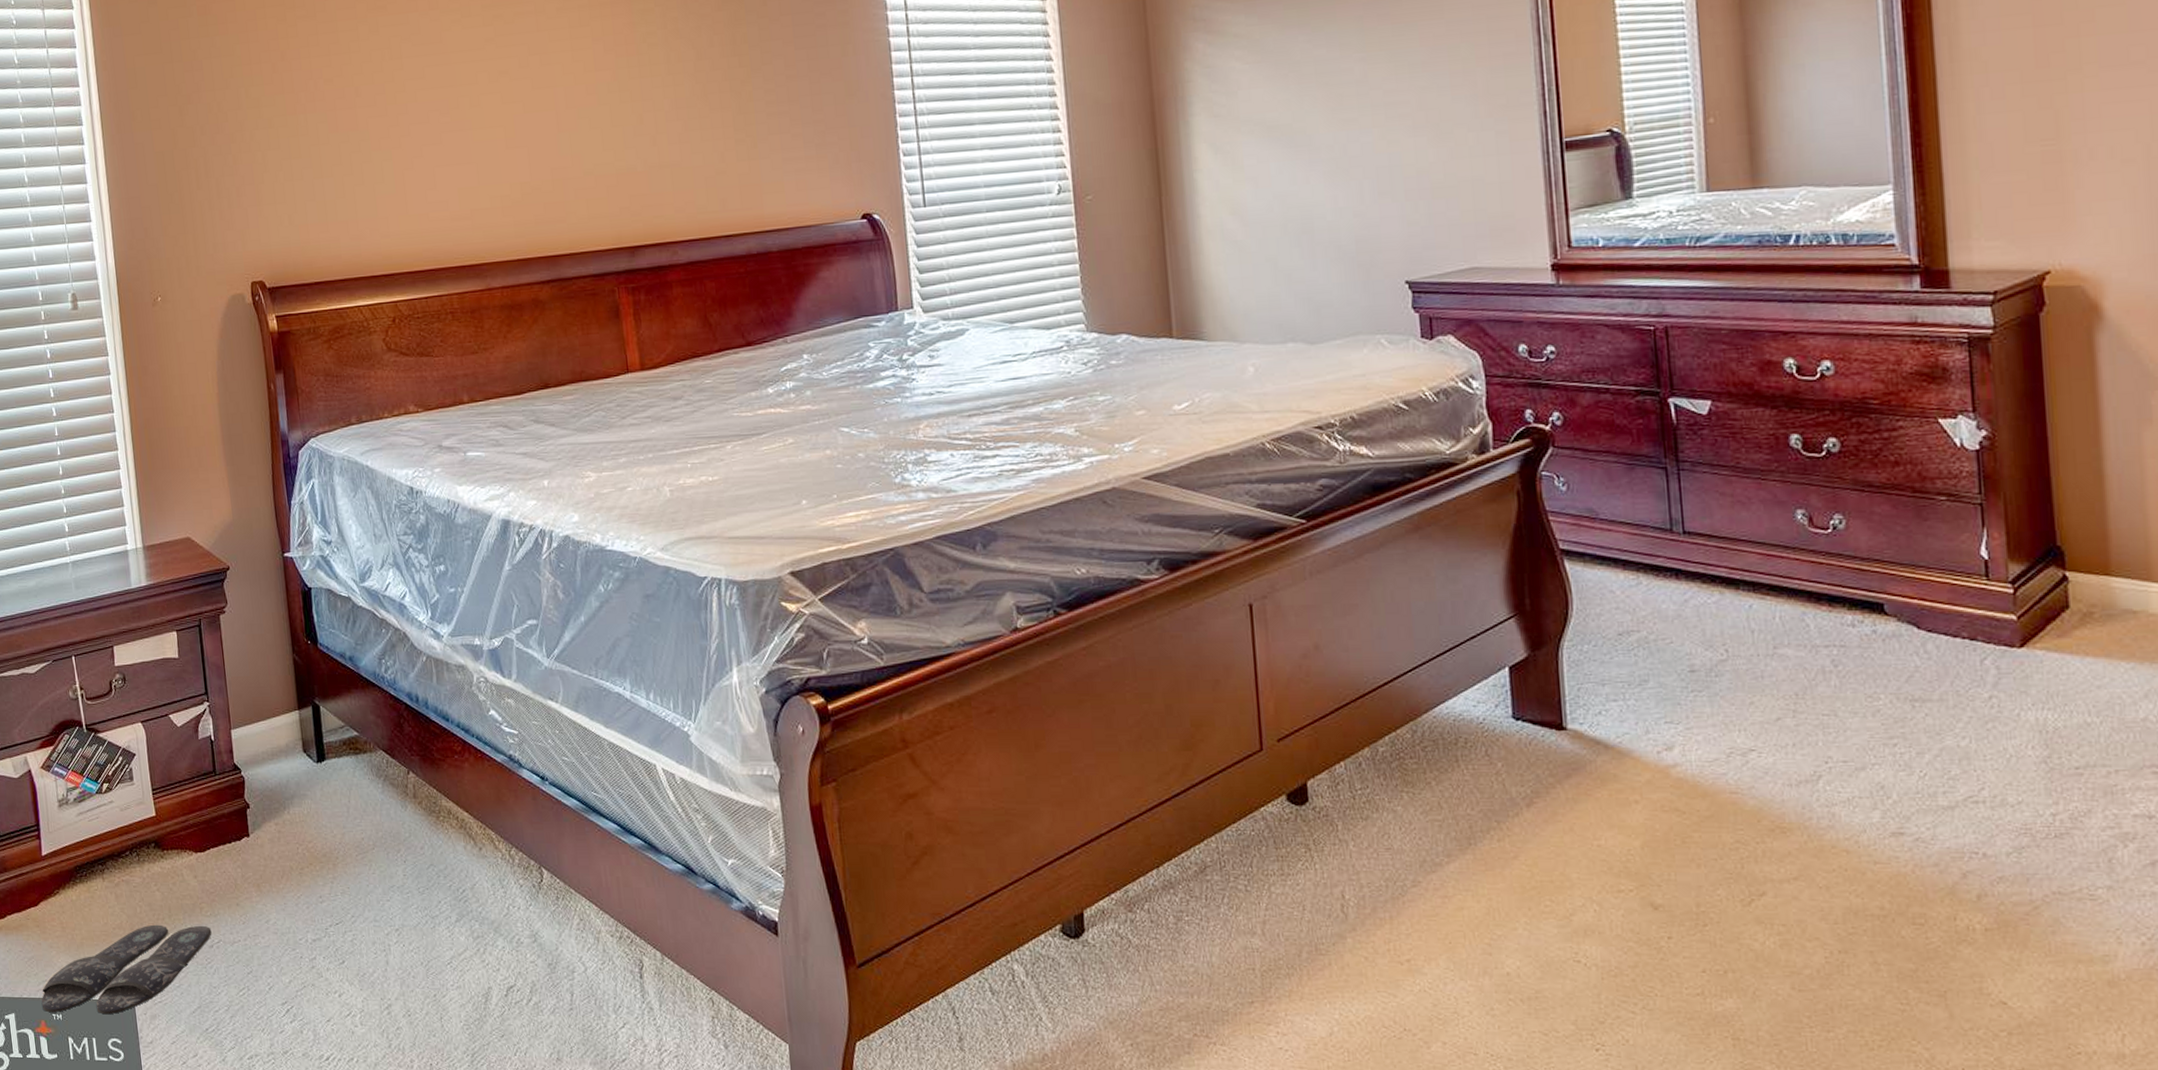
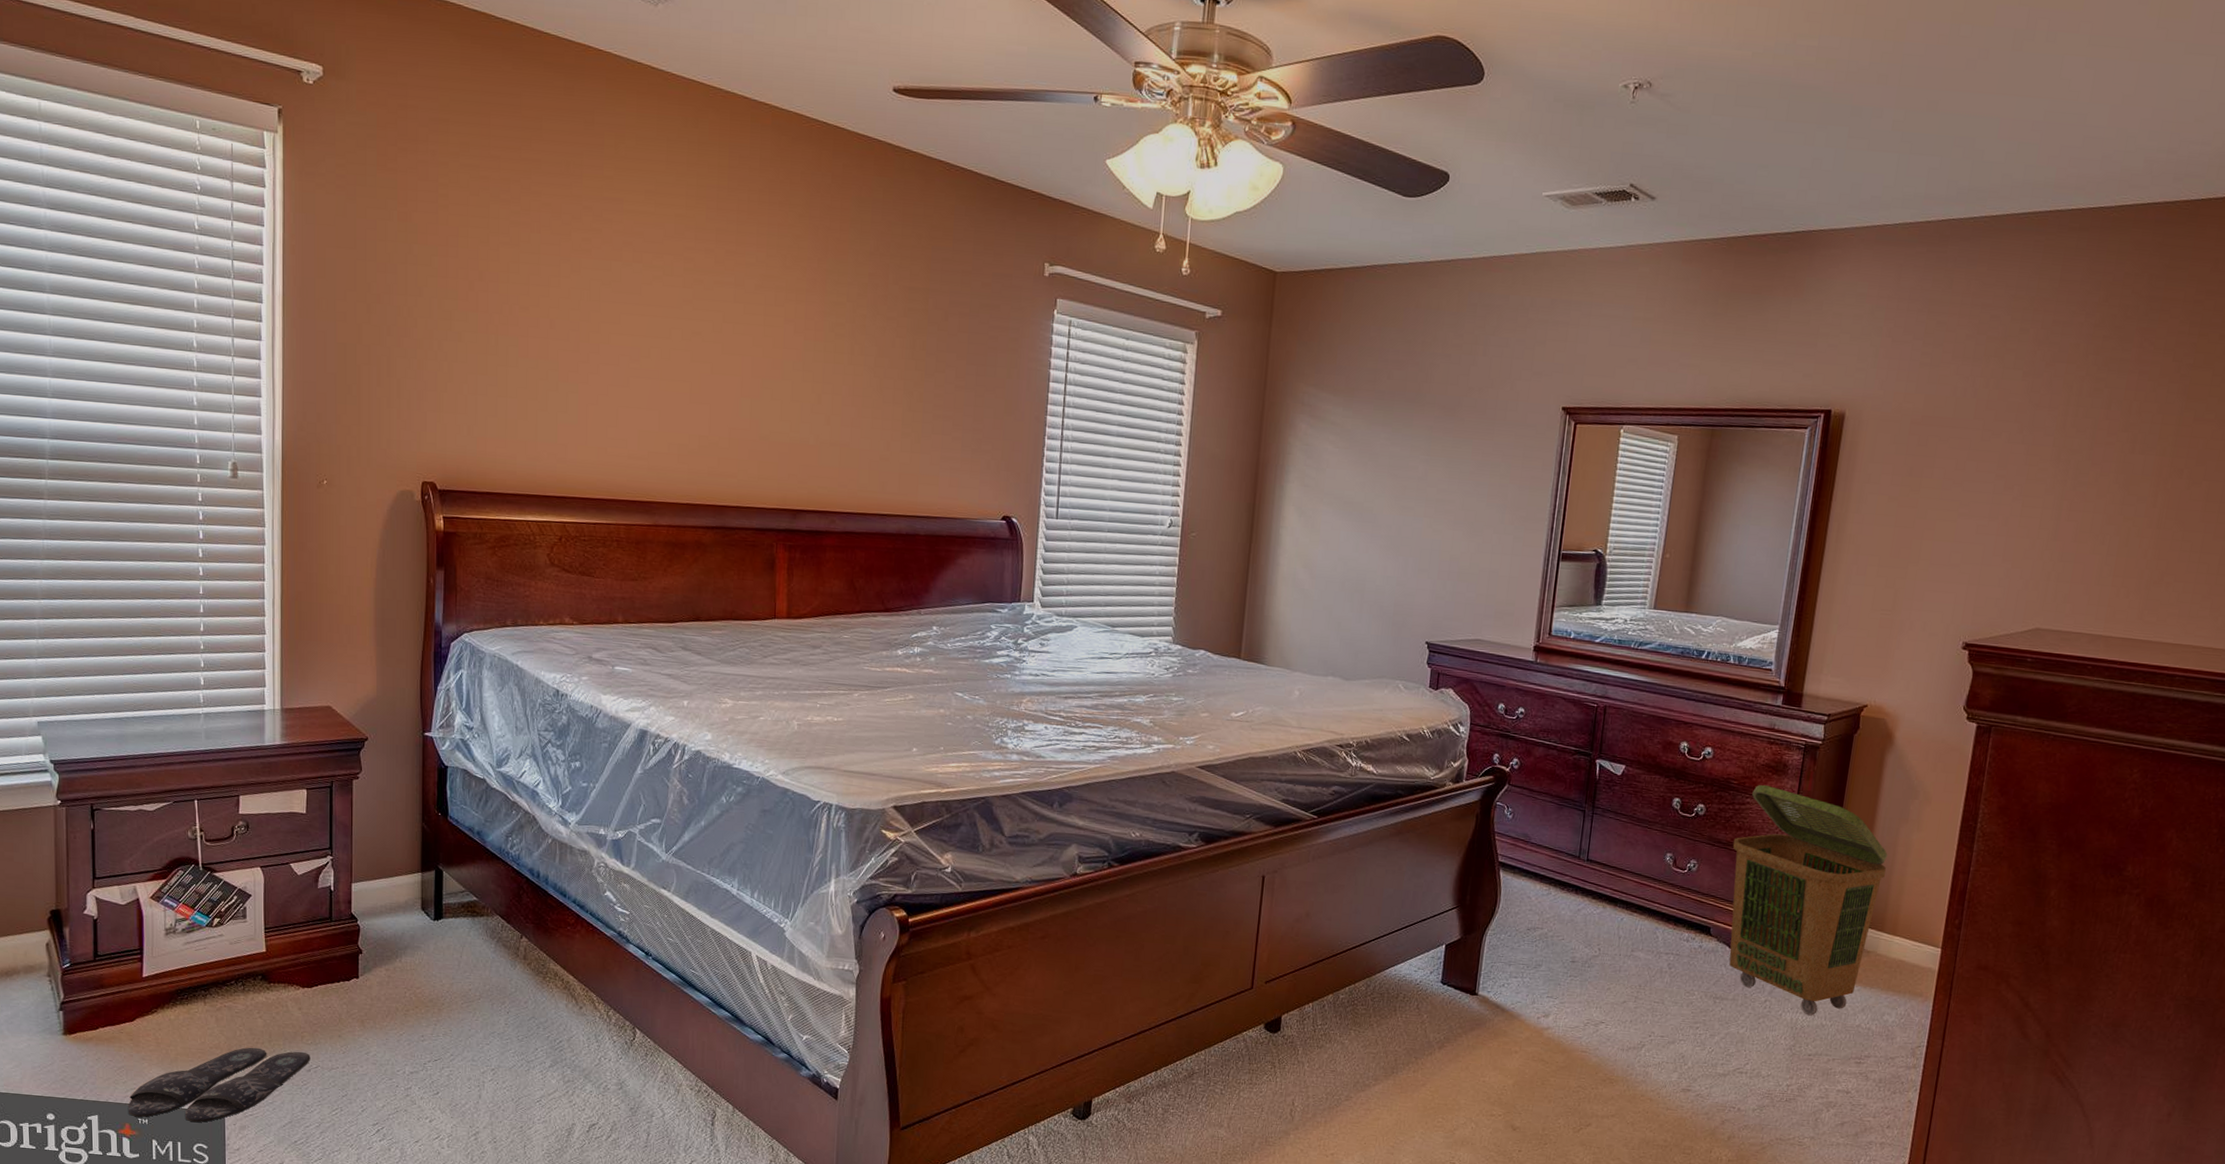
laundry basket: none [1890,400,2134,712] -> present [1729,785,1888,1016]

